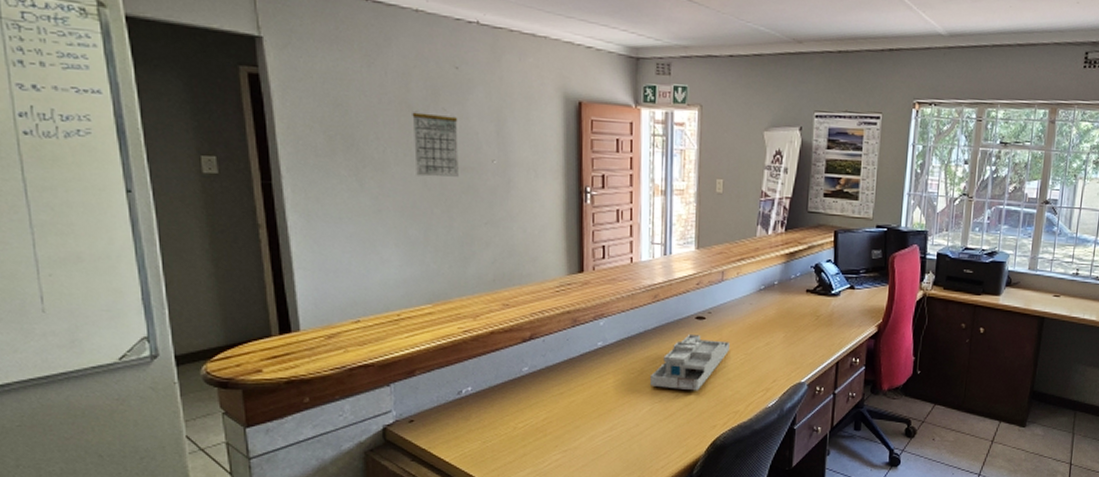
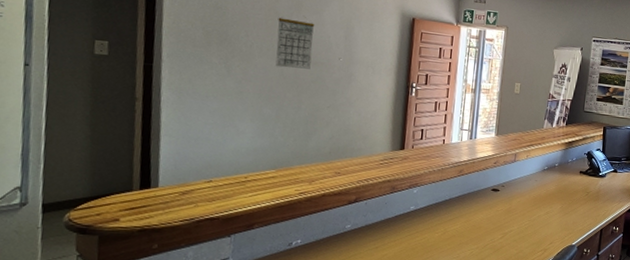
desk organizer: present [650,333,729,391] -> none [451,202,517,249]

